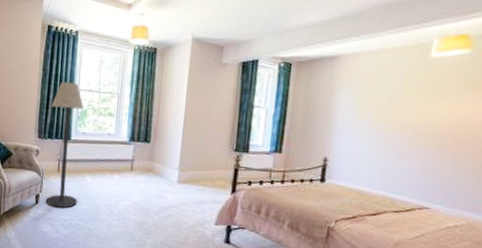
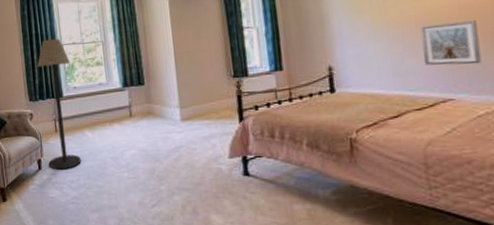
picture frame: none [411,136,468,181] -> present [419,20,482,65]

